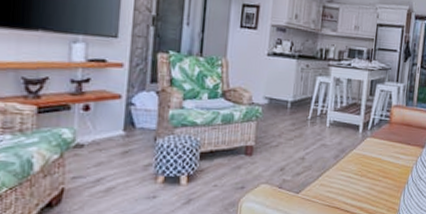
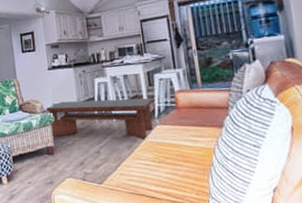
coffee table: none [255,96,369,152] -> present [46,98,153,141]

